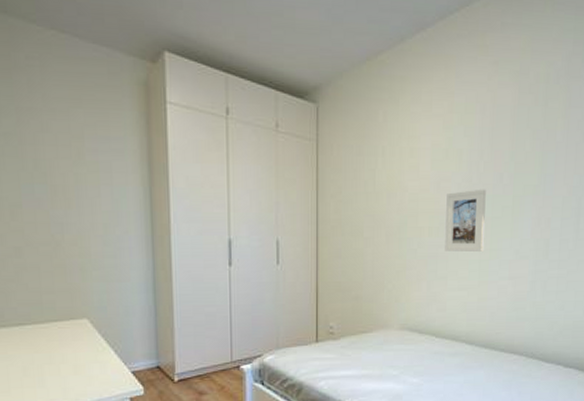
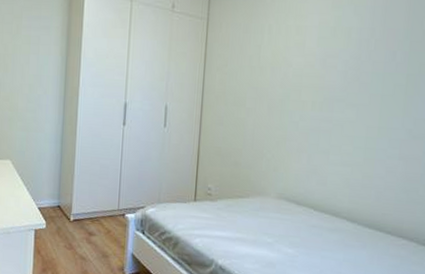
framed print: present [445,189,486,251] -> none [328,66,376,129]

